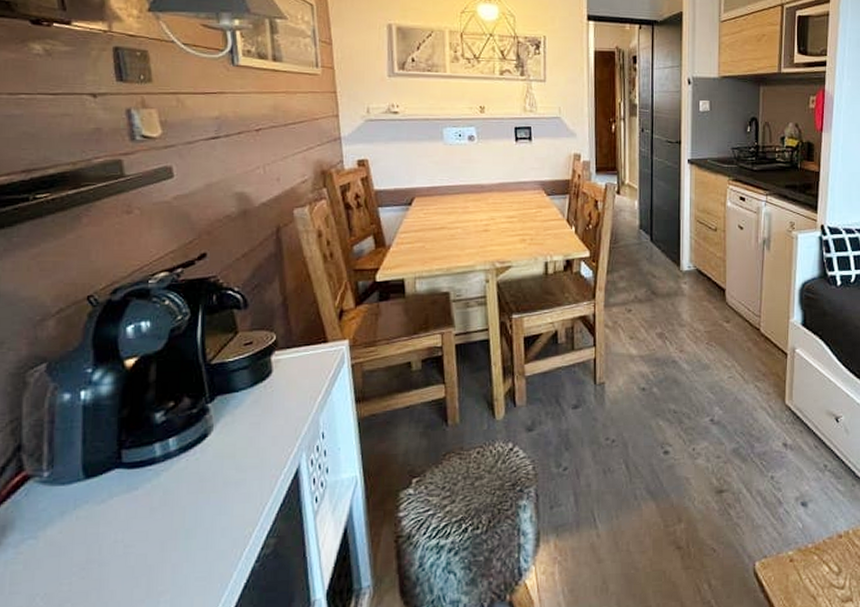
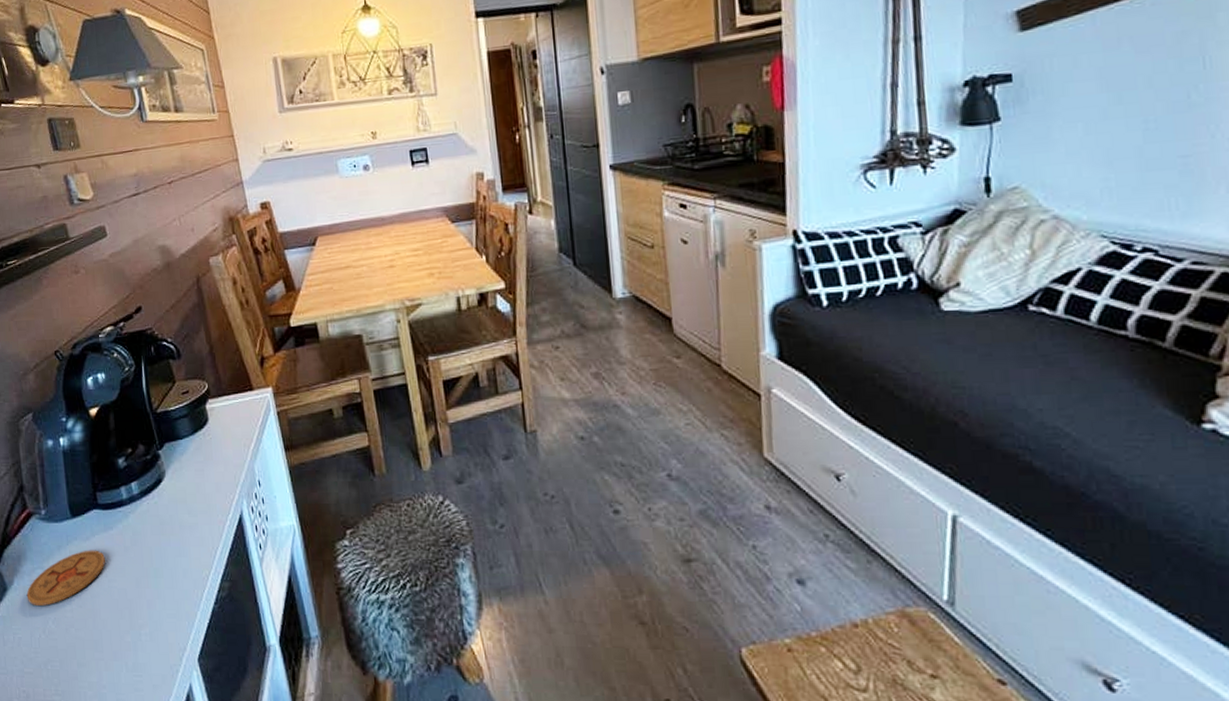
coaster: none [8,513,123,581] -> present [26,550,105,606]

